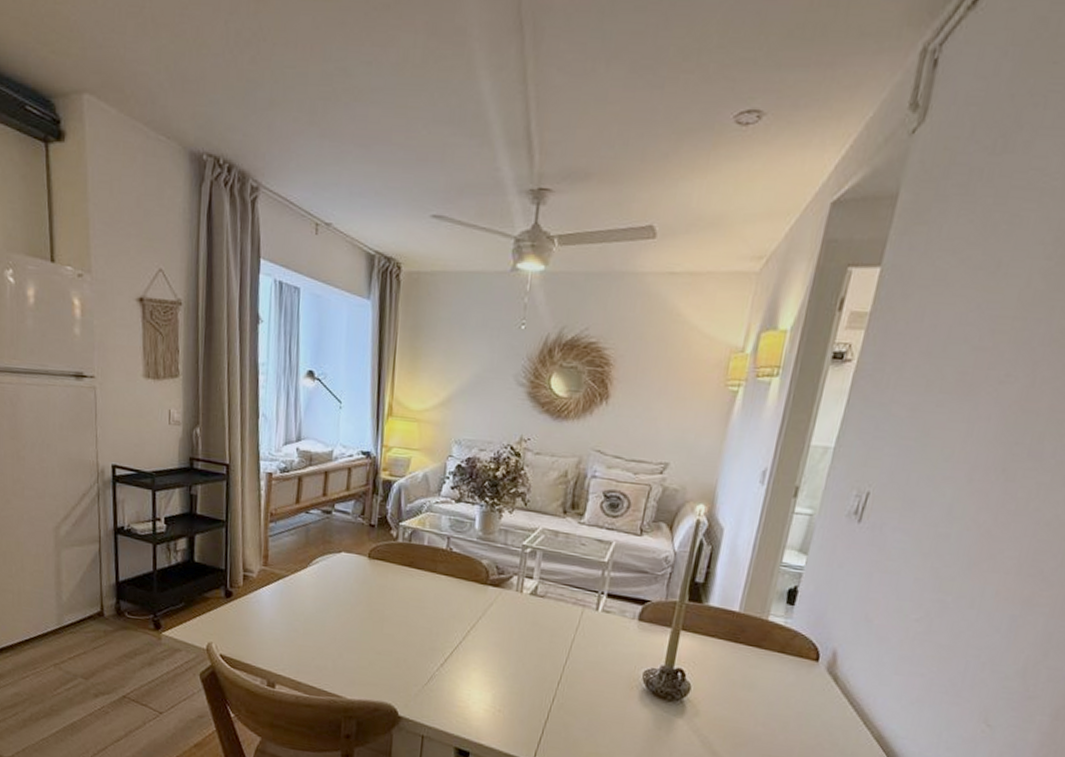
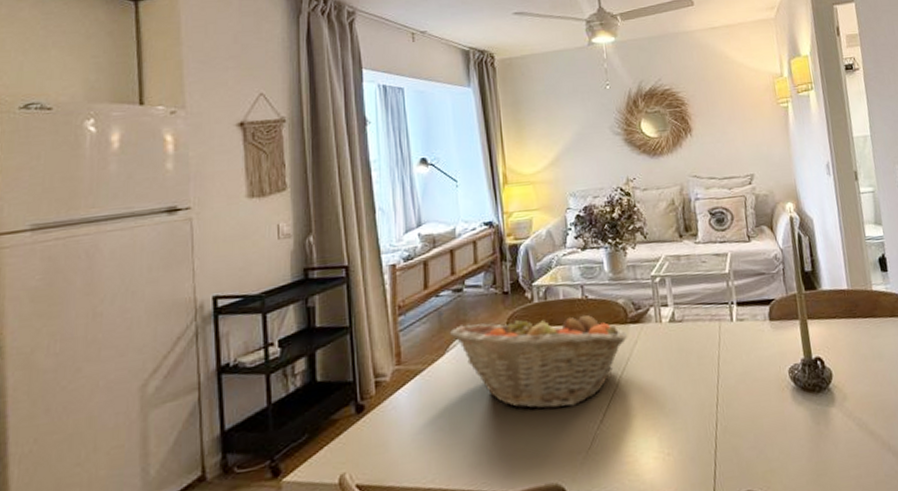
fruit basket: none [313,545,485,645] -> present [449,310,628,409]

